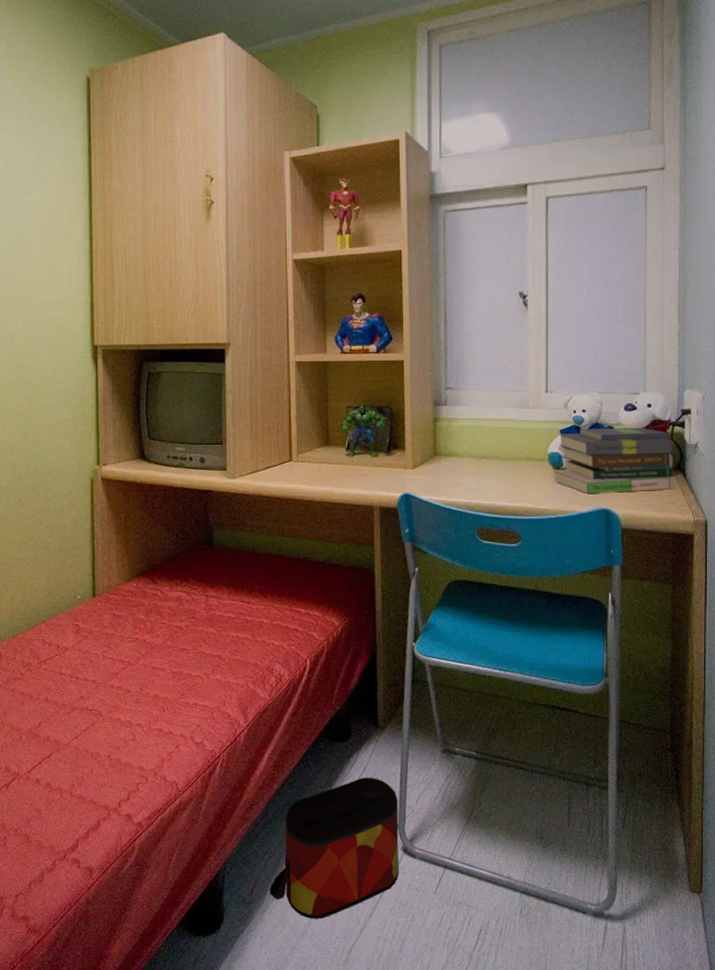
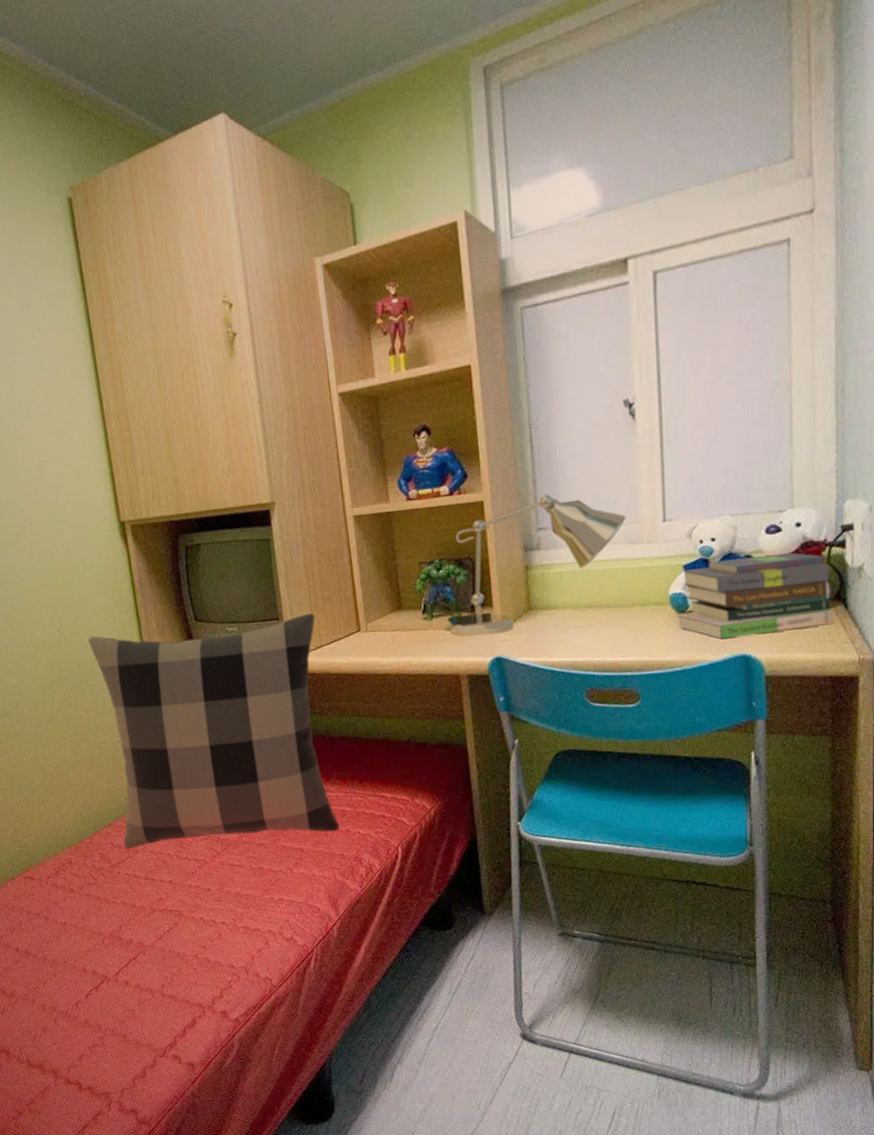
pillow: none [48,441,257,646] -> present [87,613,340,849]
bag: present [270,777,399,919] -> none [380,964,519,1106]
desk lamp: none [363,360,517,473] -> present [444,494,627,636]

